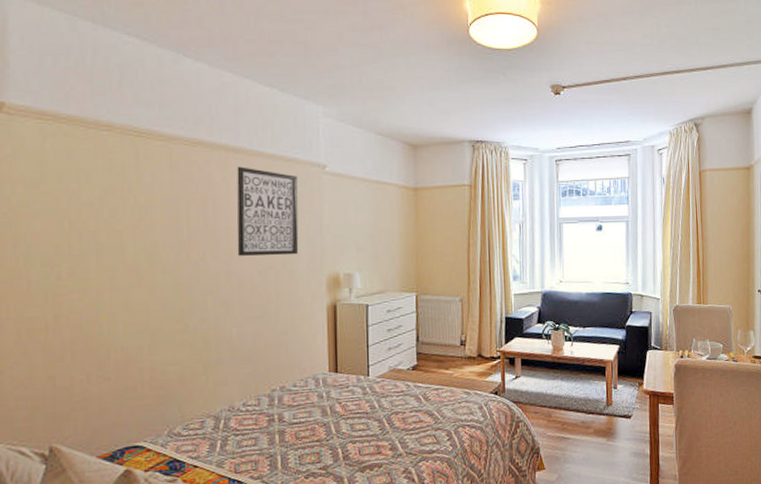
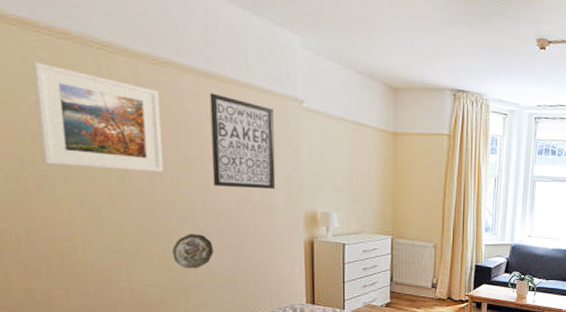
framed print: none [76,153,191,249] -> present [32,61,163,172]
decorative plate: none [195,306,236,344] -> present [172,234,214,269]

